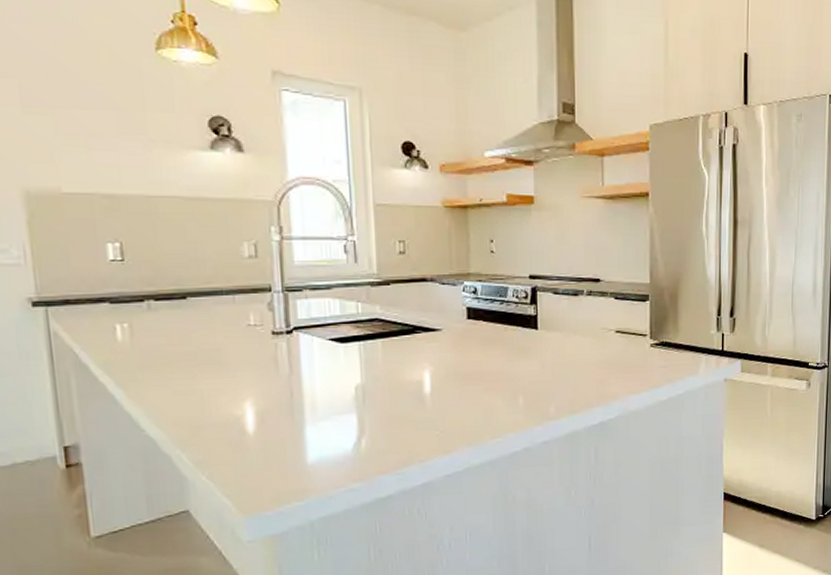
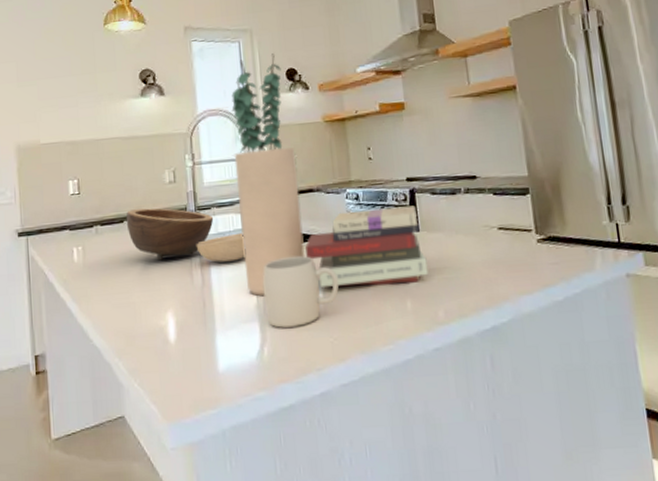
wooden bowl: none [189,284,306,346] -> present [126,208,214,262]
soup bowl: none [282,319,343,350] -> present [196,232,245,263]
vase: none [333,121,413,387] -> present [231,53,305,296]
mug: none [362,348,448,420] -> present [262,256,339,328]
books: none [414,304,543,382] -> present [305,205,429,288]

